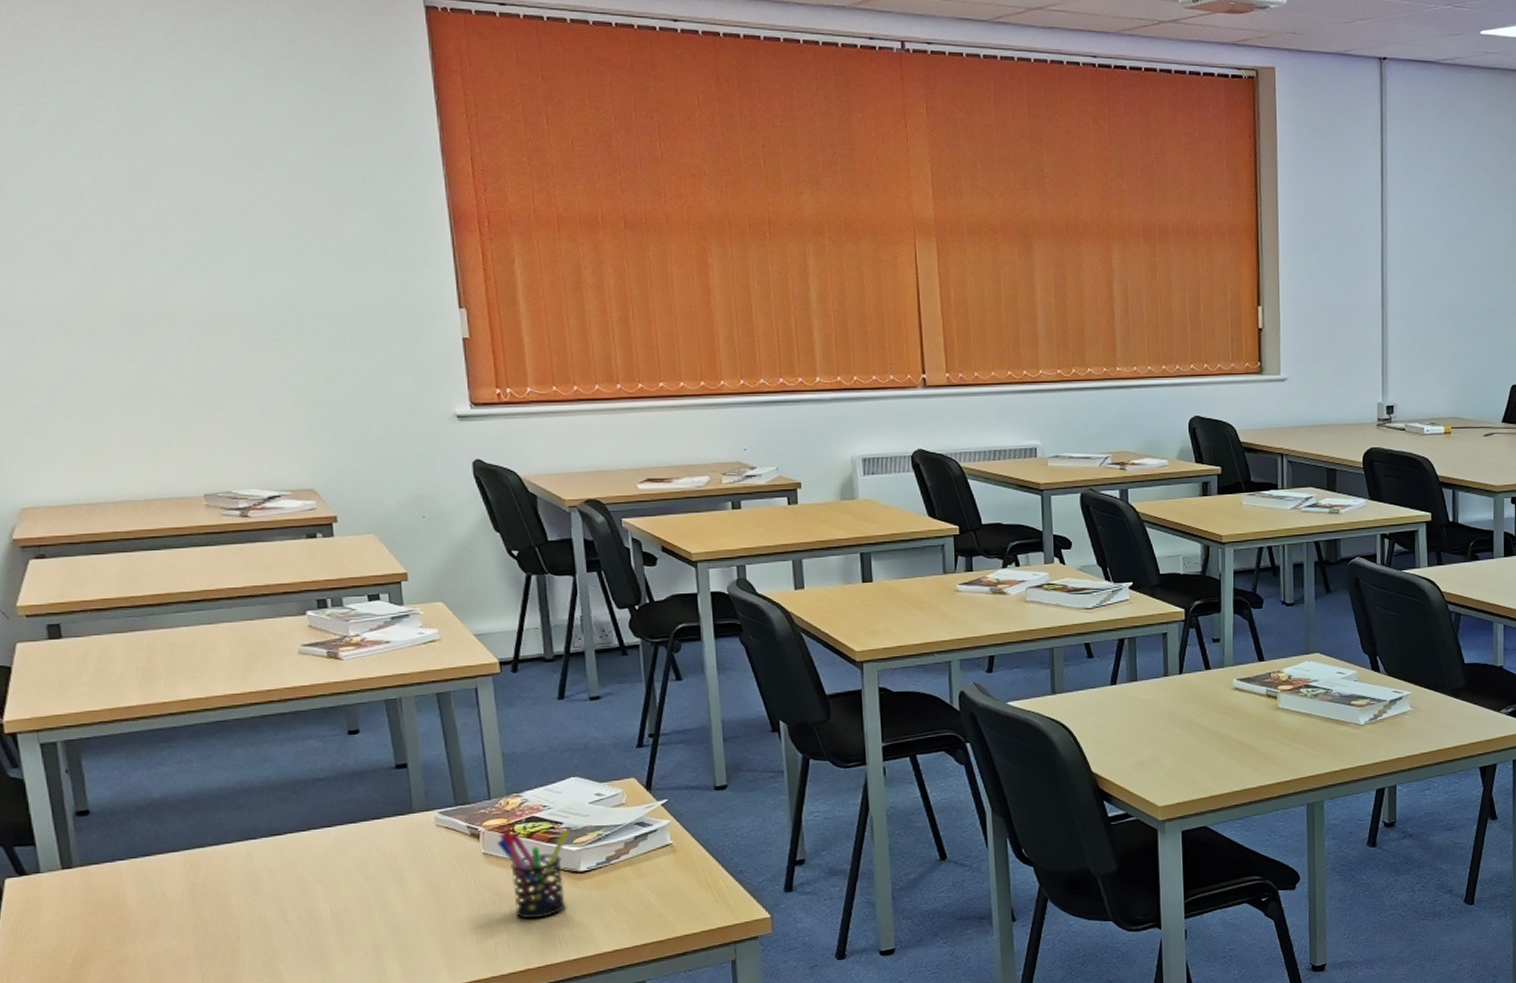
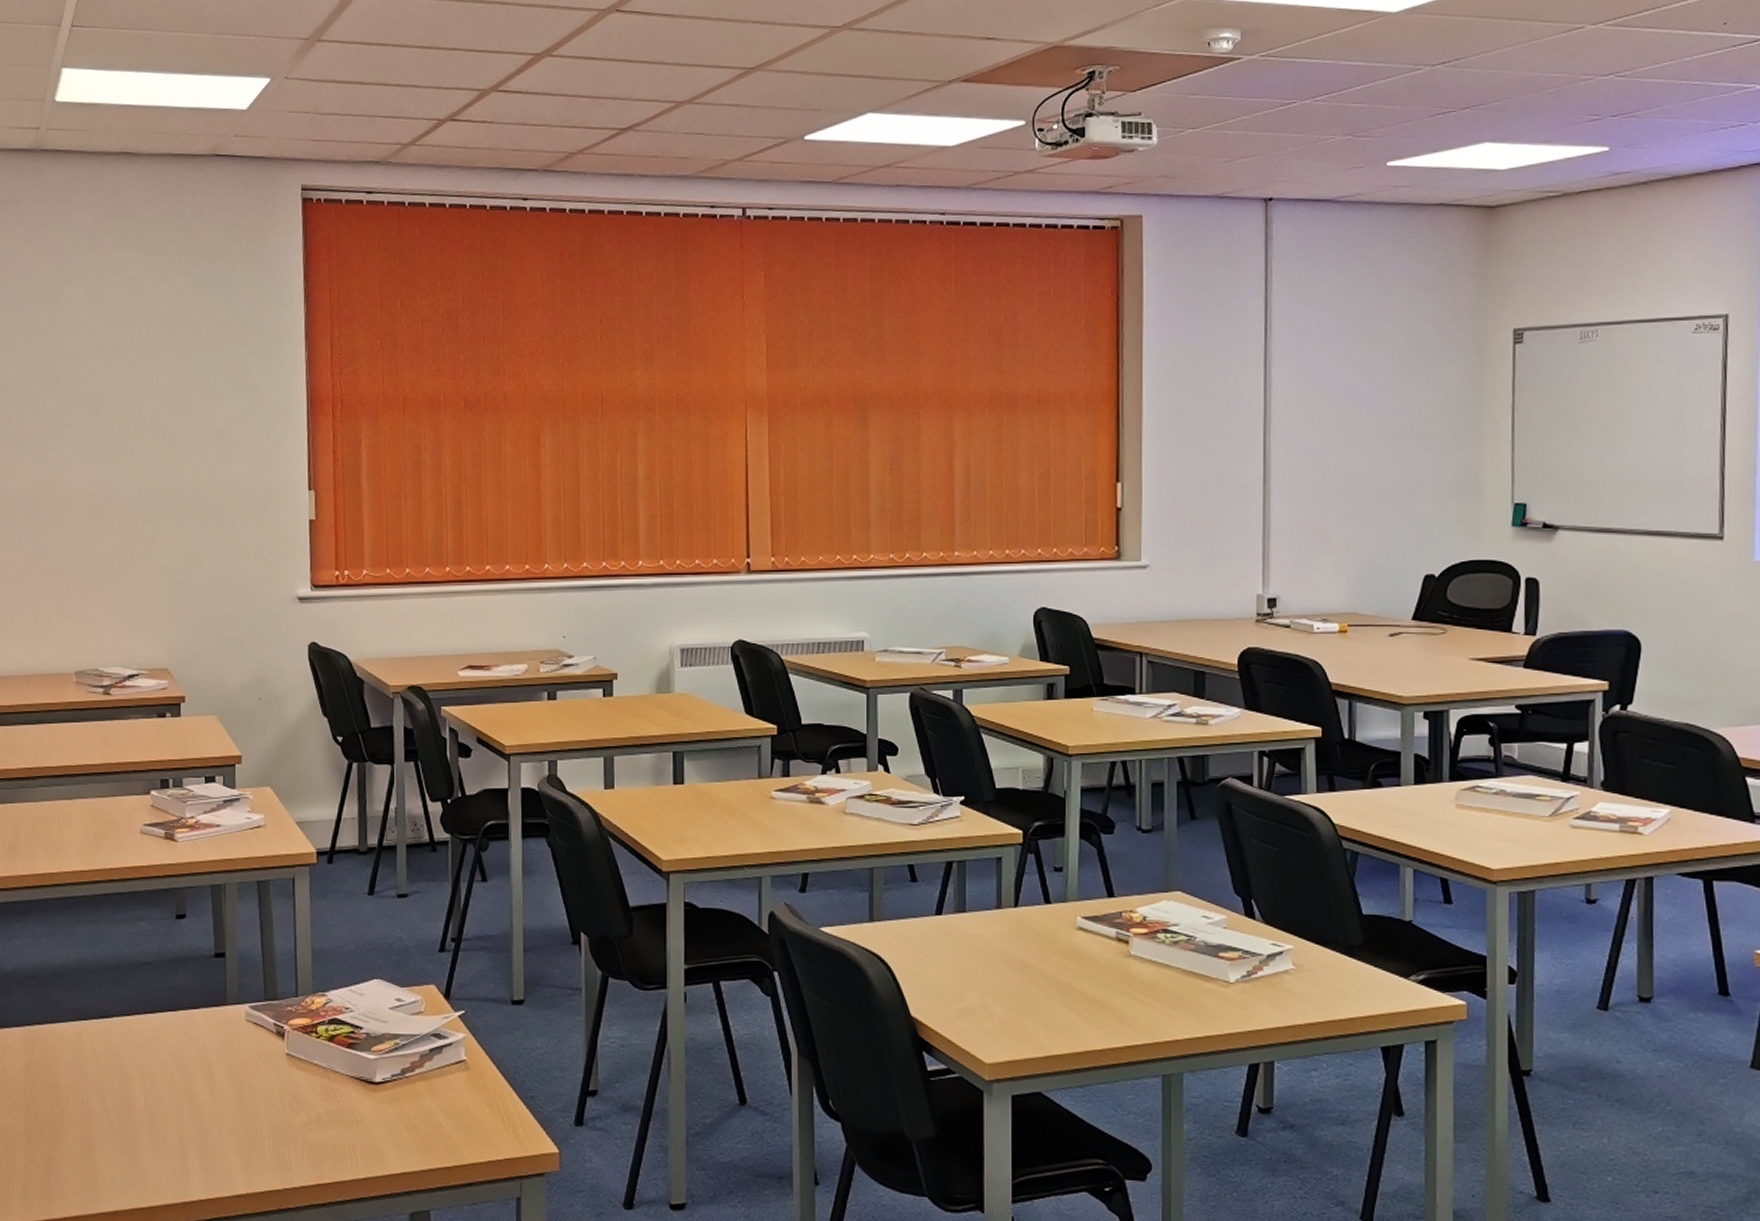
pen holder: present [496,829,569,919] -> none [299,1030,368,1130]

